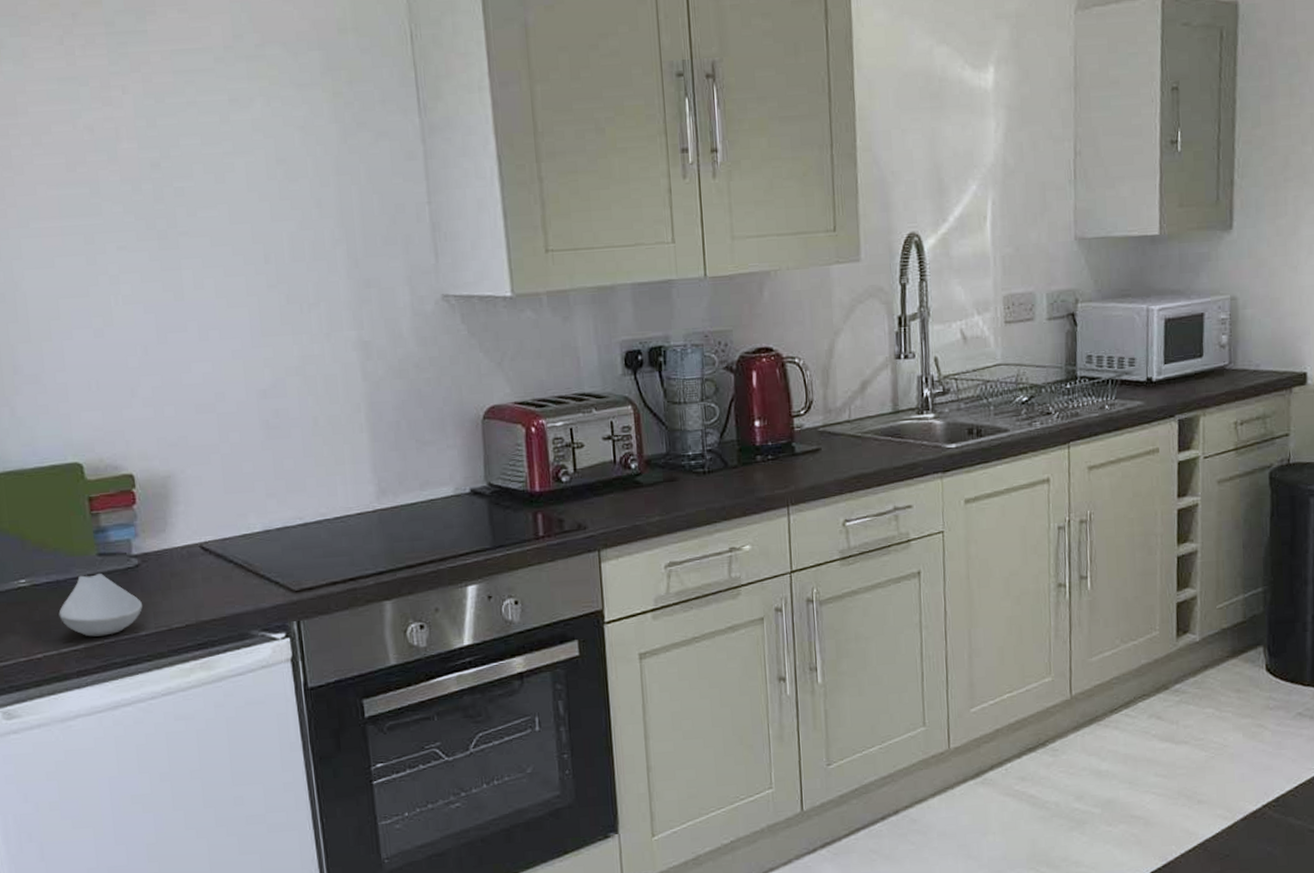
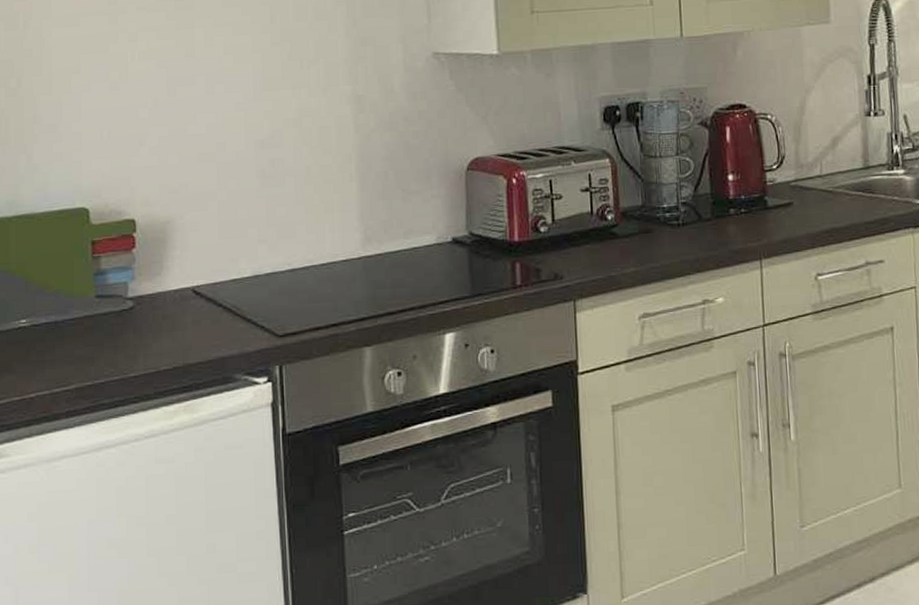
spoon rest: present [58,573,142,637] -> none [54,314,133,377]

